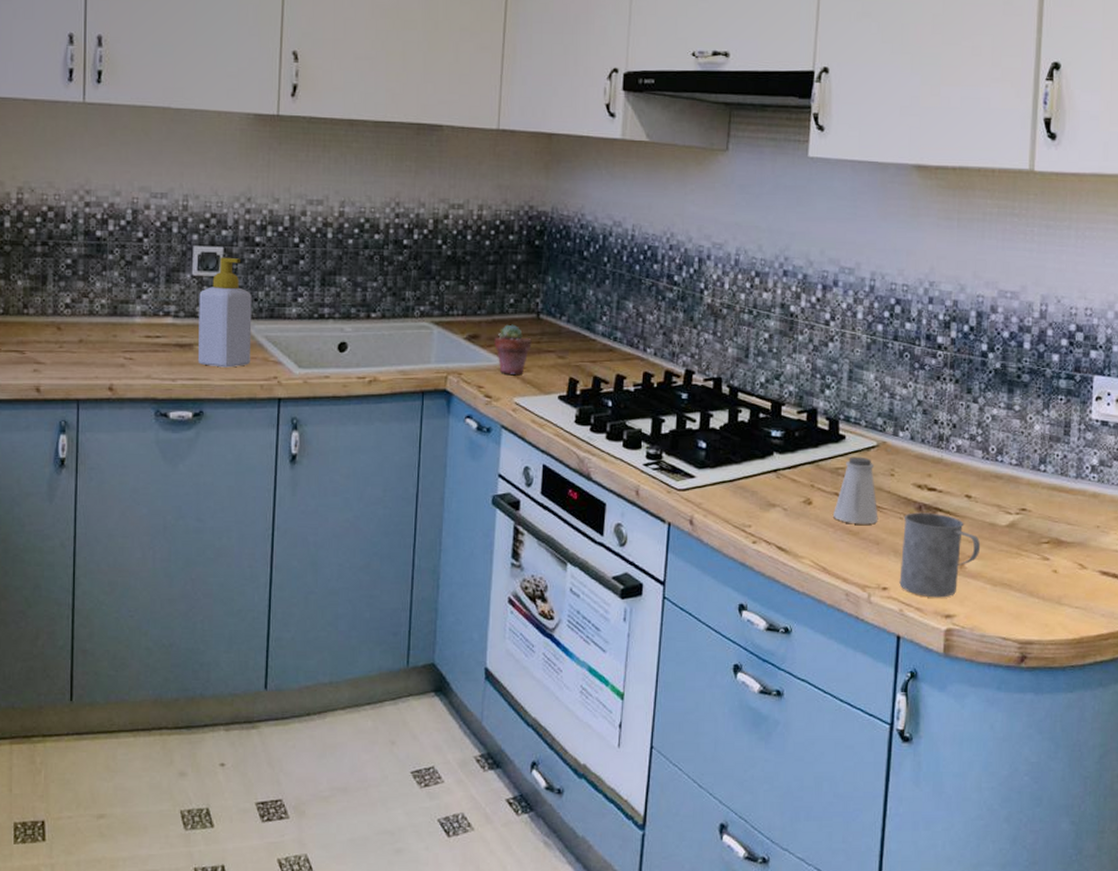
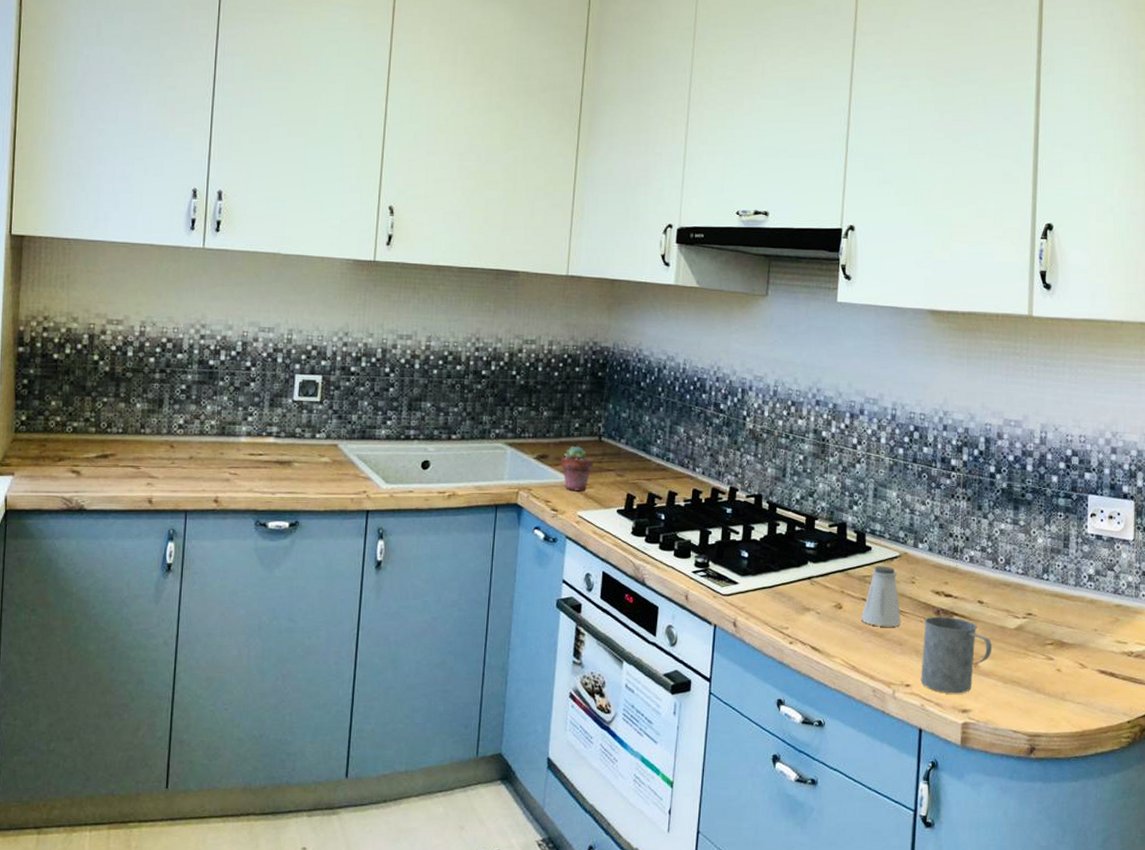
soap bottle: present [197,257,252,368] -> none [295,384,346,483]

